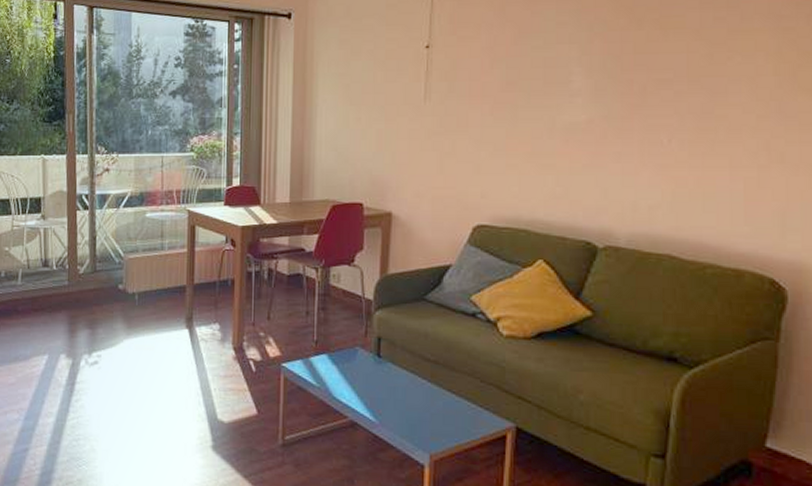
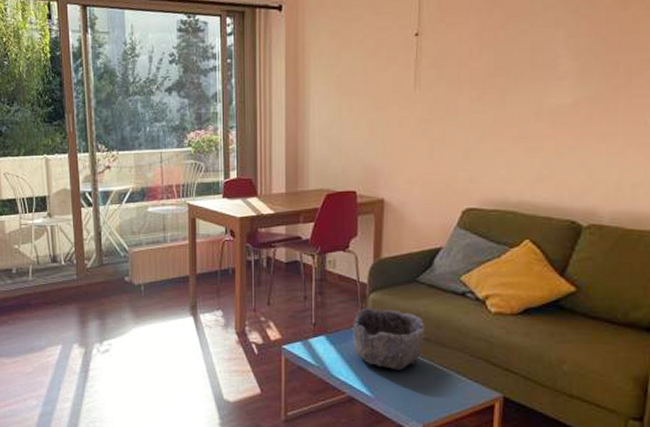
bowl: none [357,326,434,395] -> present [353,308,426,371]

